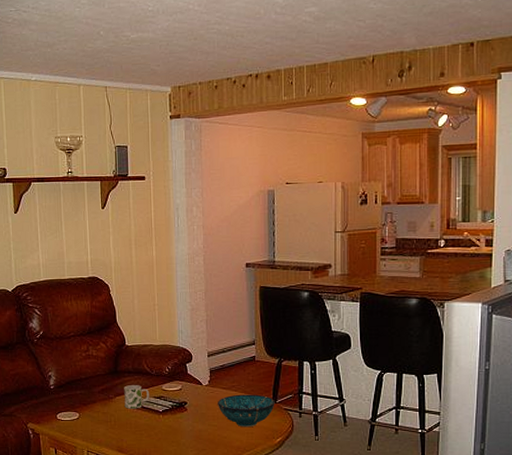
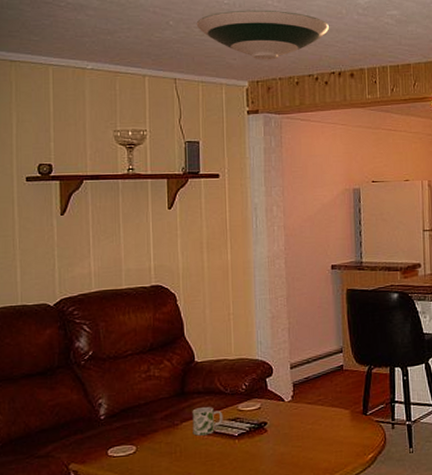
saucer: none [124,14,248,66] -> present [196,10,330,60]
decorative bowl: present [218,394,275,428] -> none [302,407,366,446]

